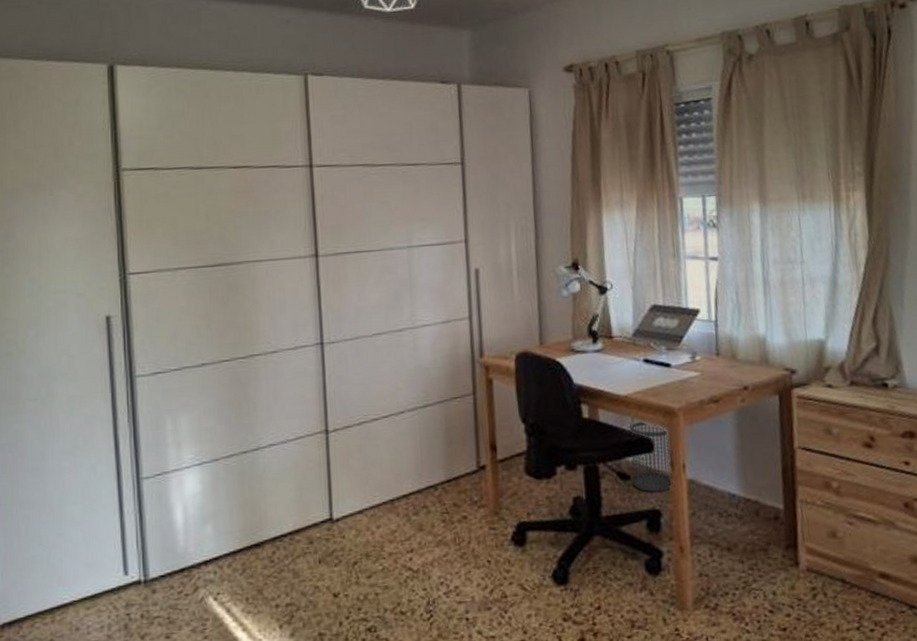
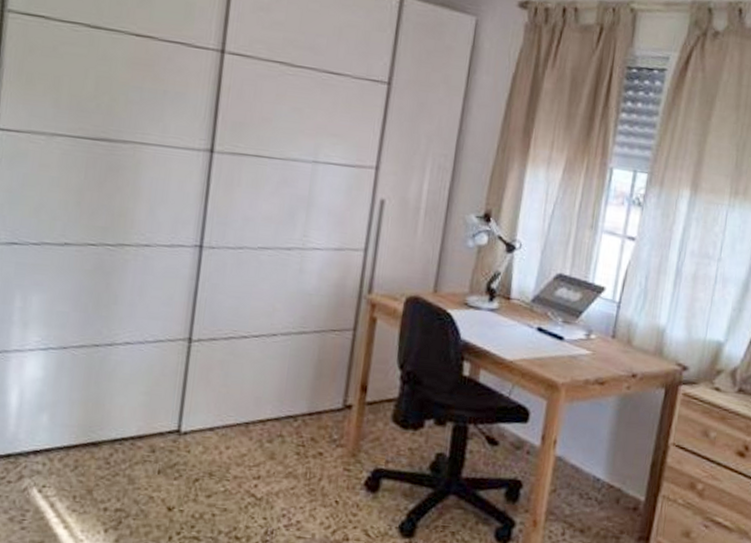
wastebasket: present [630,420,673,492] -> none [500,389,548,463]

